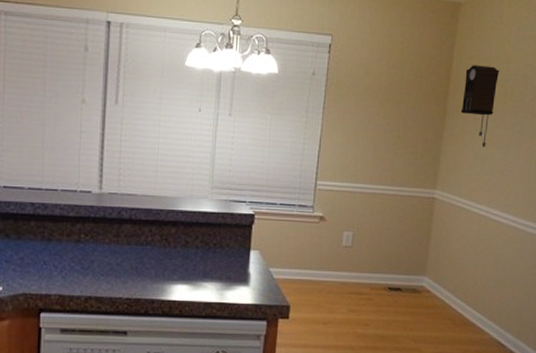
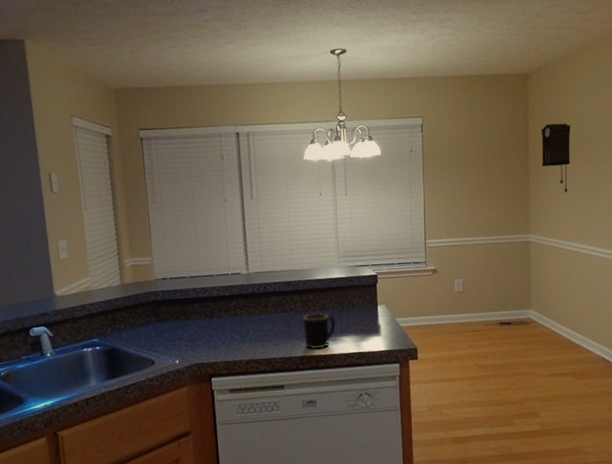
mug: none [158,251,198,293] -> present [303,313,336,349]

